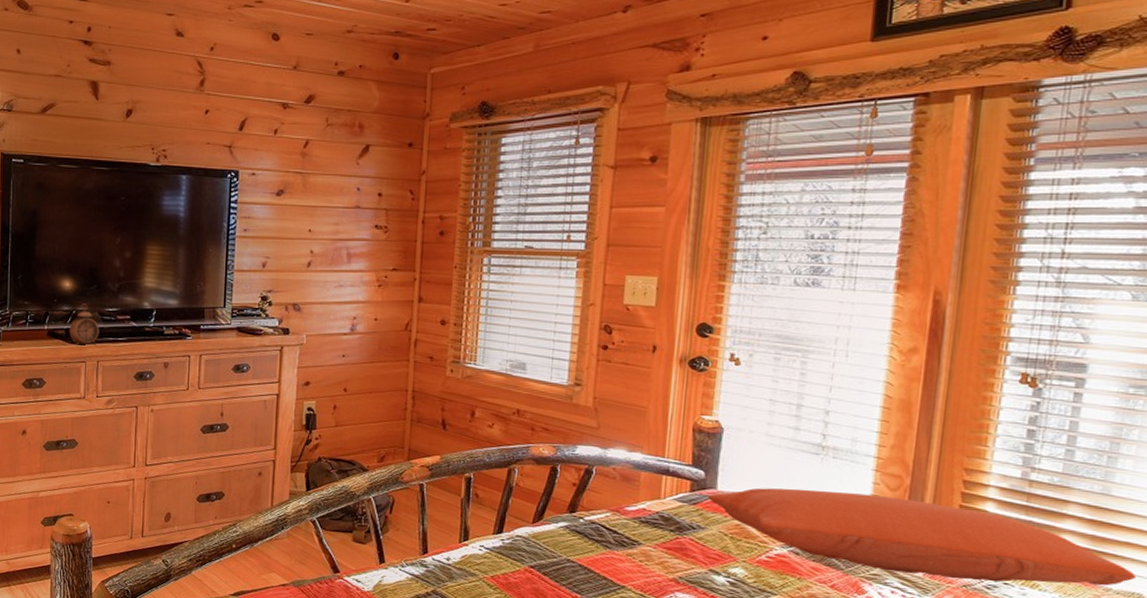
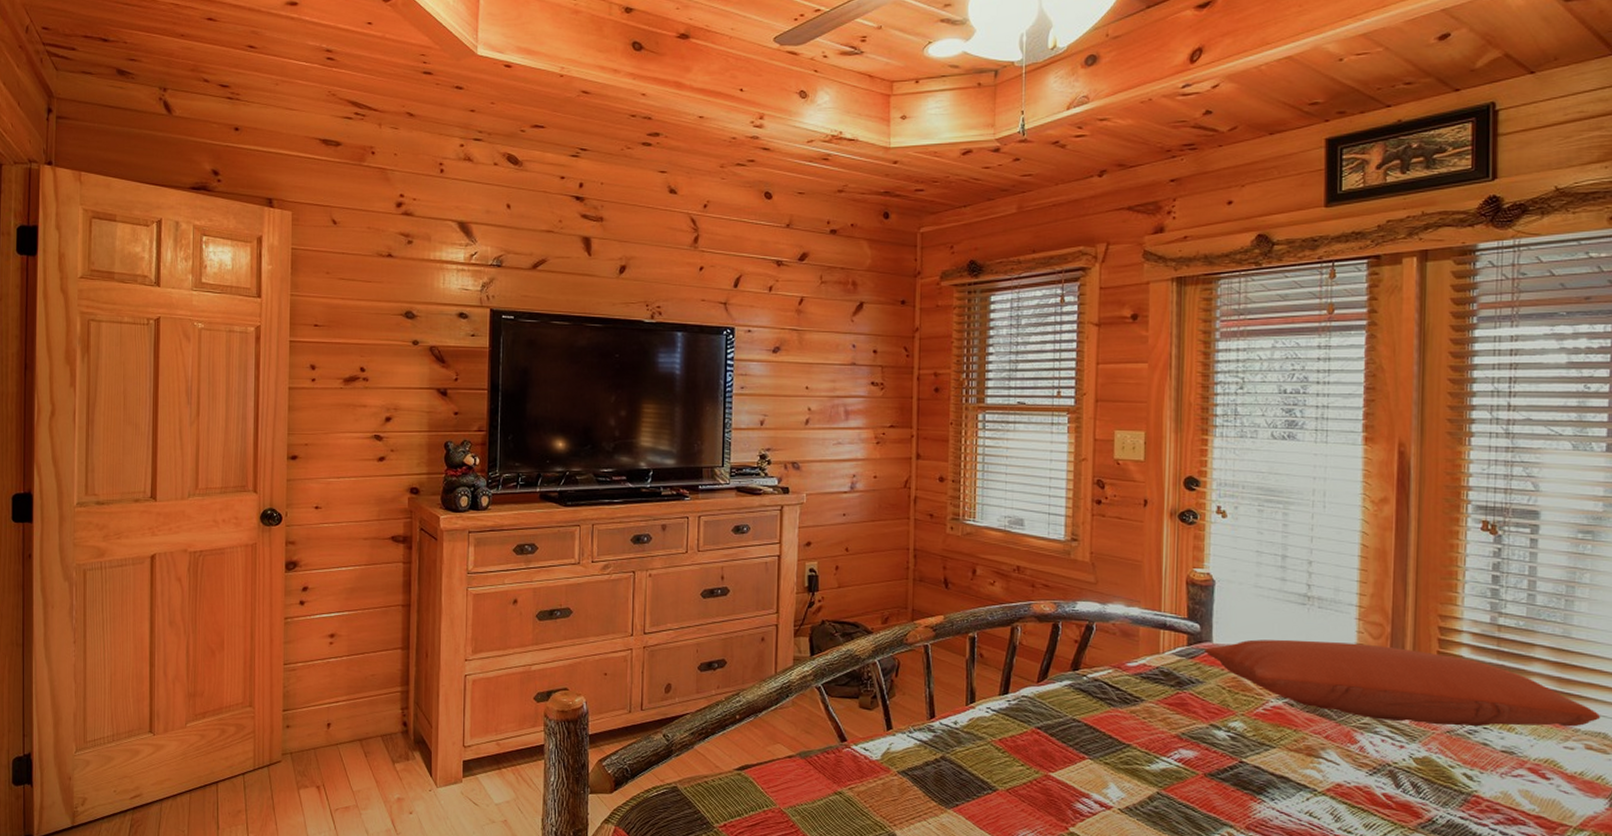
alarm clock: present [69,303,99,348] -> none [562,464,594,511]

